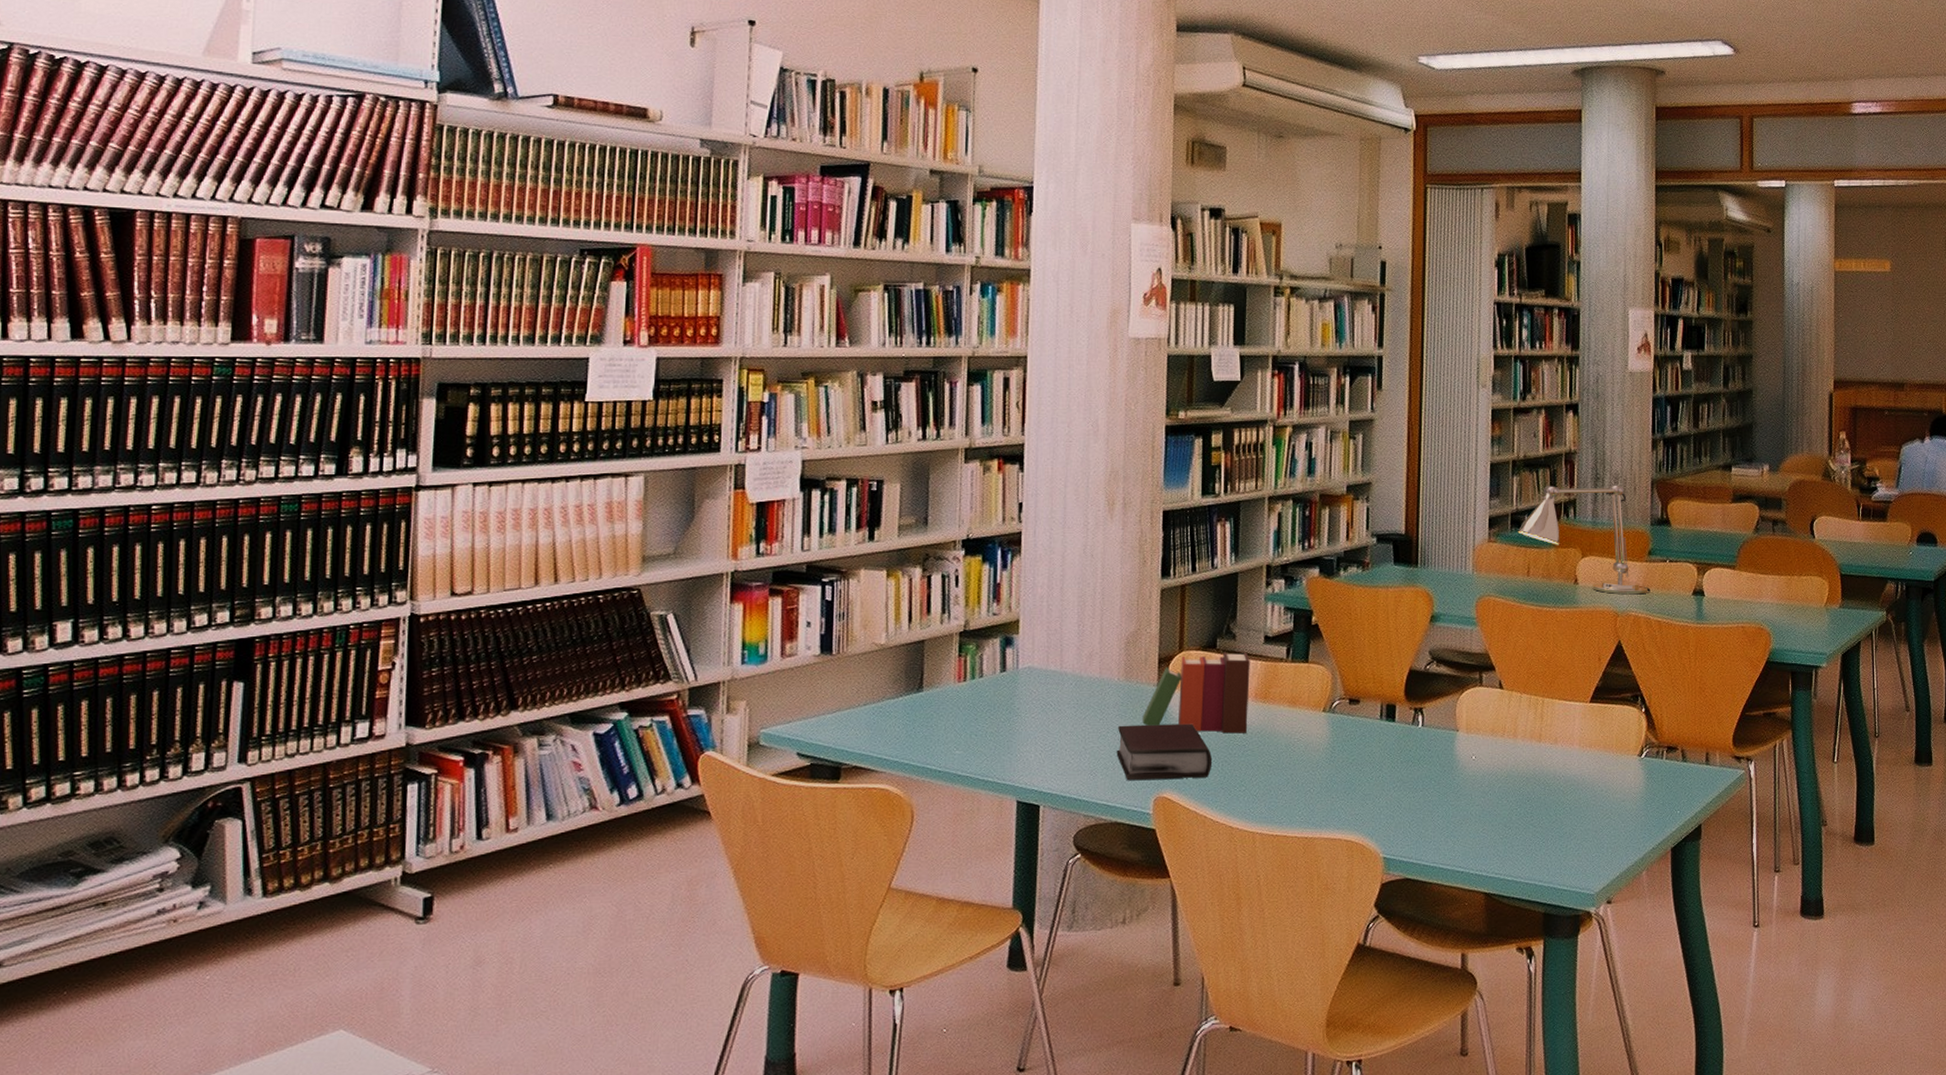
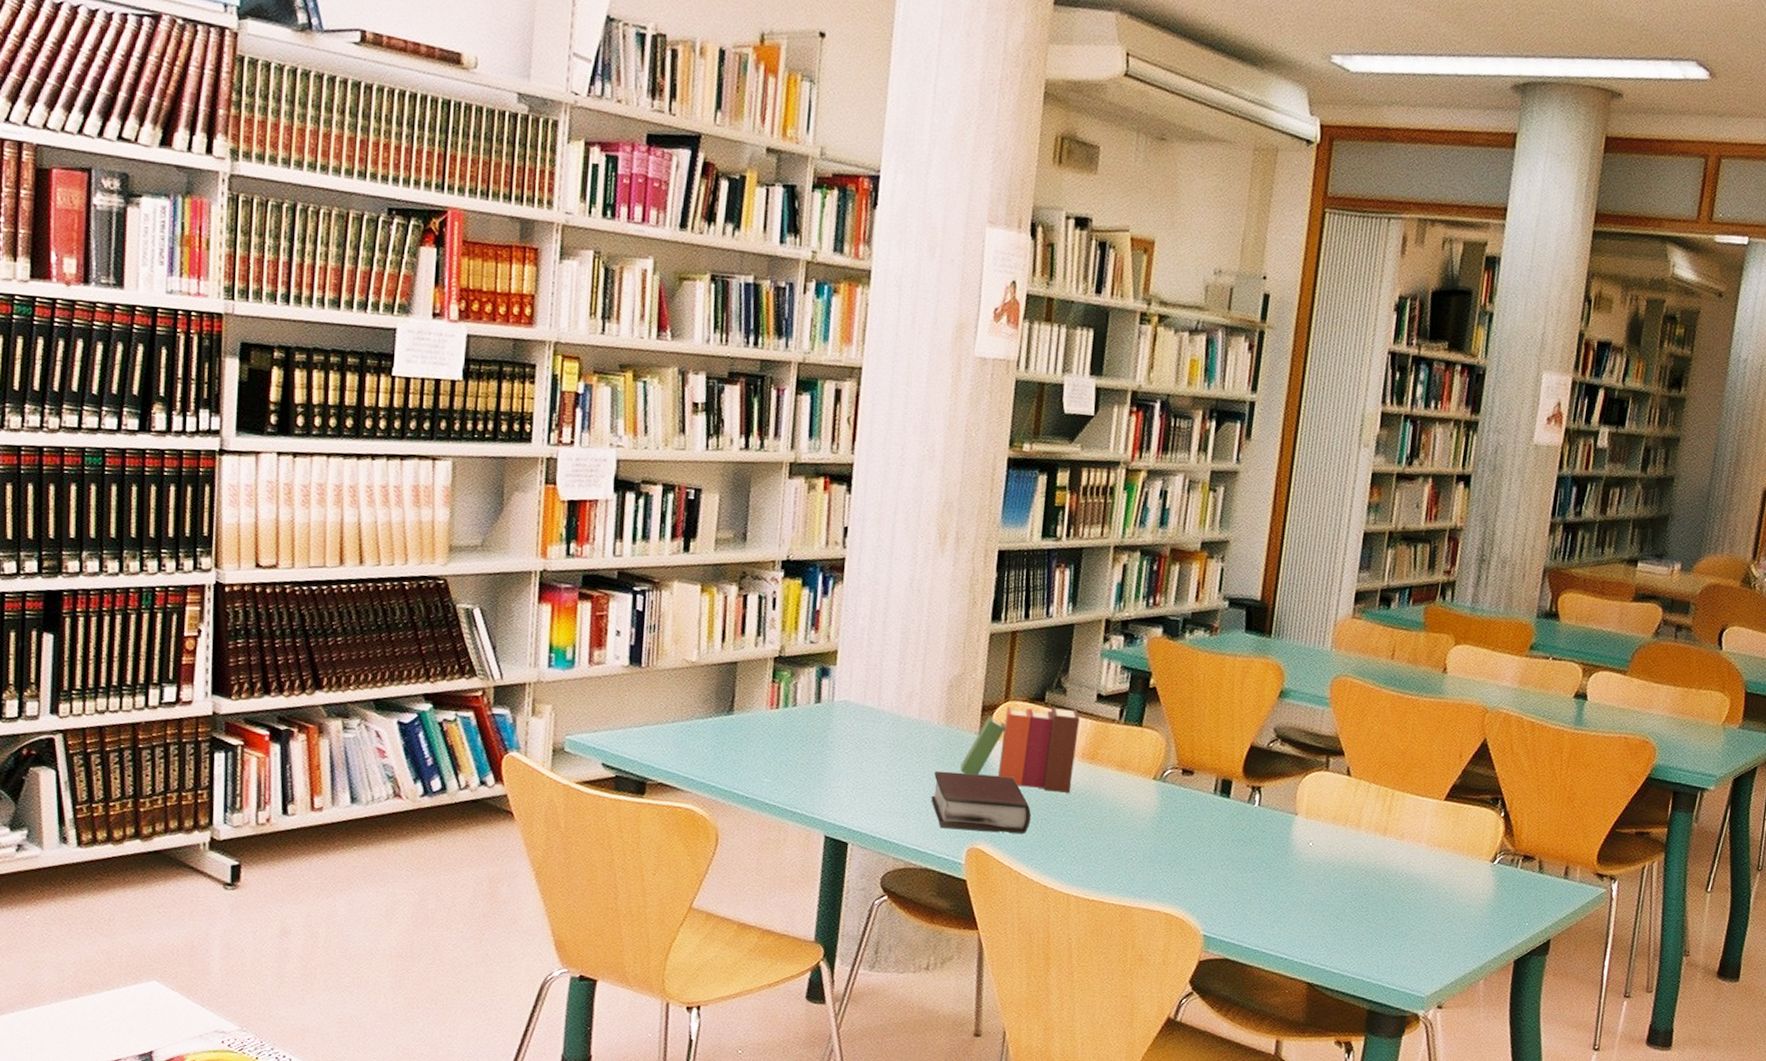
desk lamp: present [1517,485,1651,595] -> none [1386,563,1527,692]

